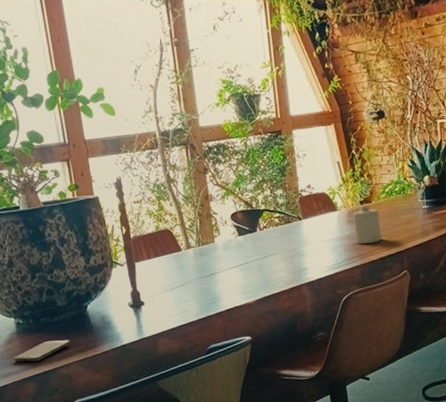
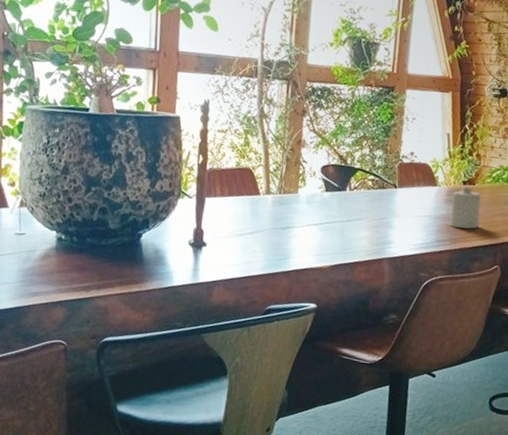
smartphone: present [14,340,70,362] -> none [46,264,114,286]

